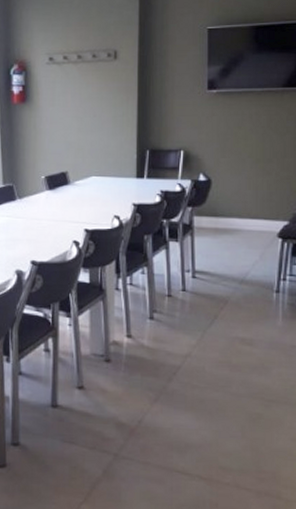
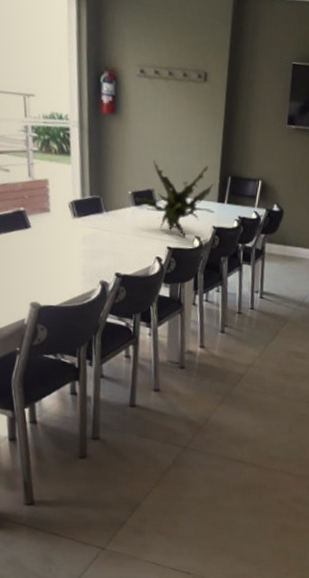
plant: none [47,142,135,218] -> present [133,160,216,238]

